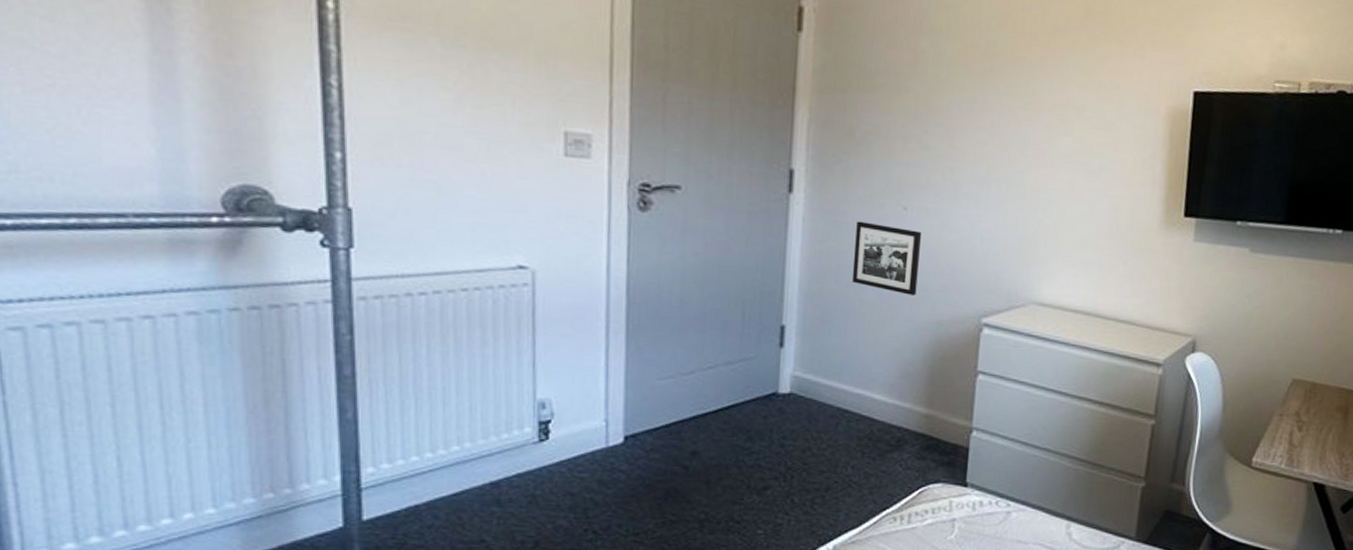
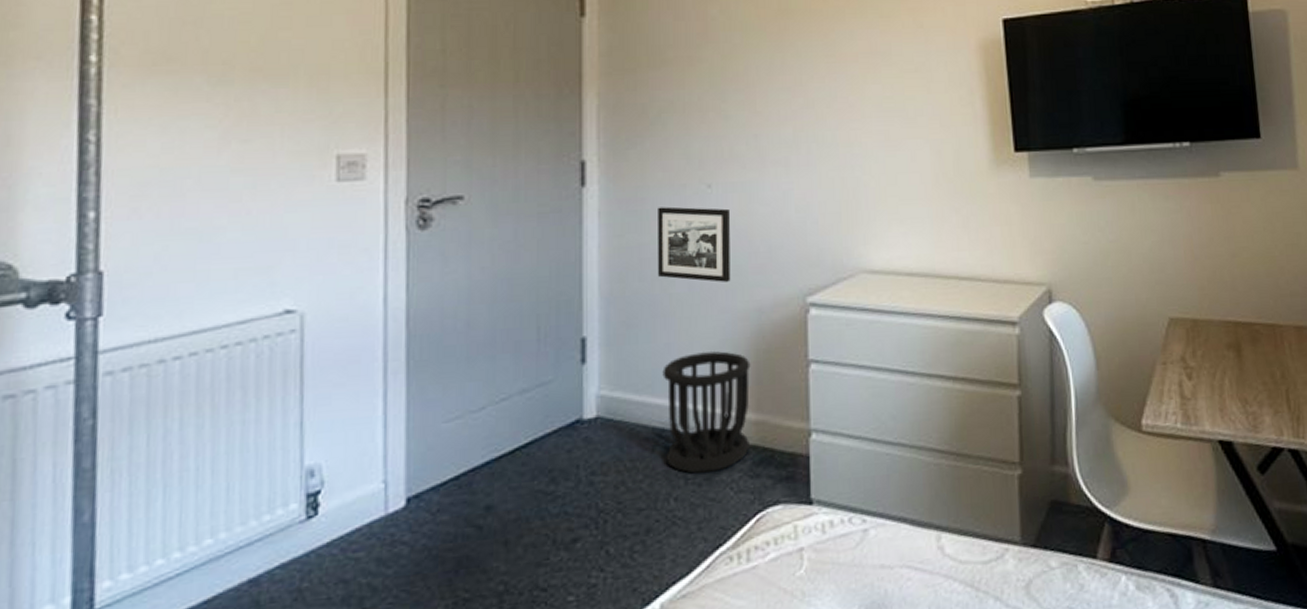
wastebasket: none [847,352,927,450] -> present [662,351,751,474]

